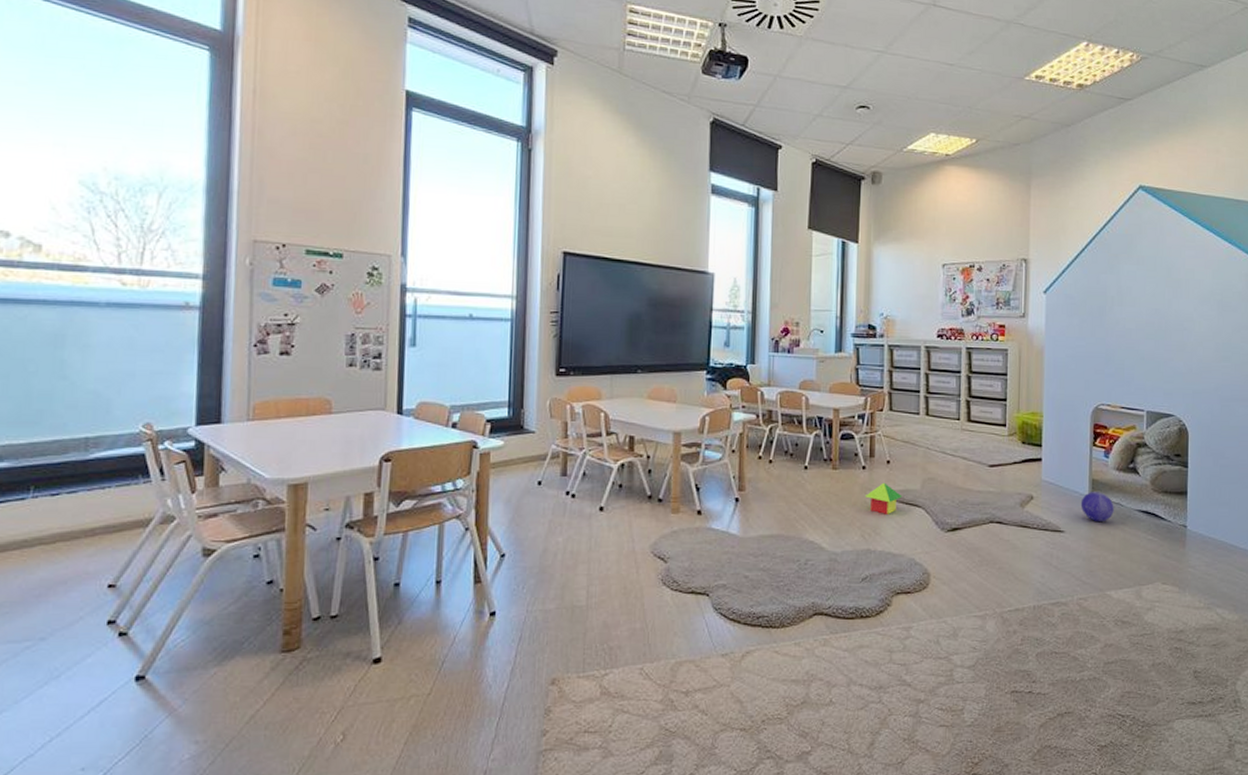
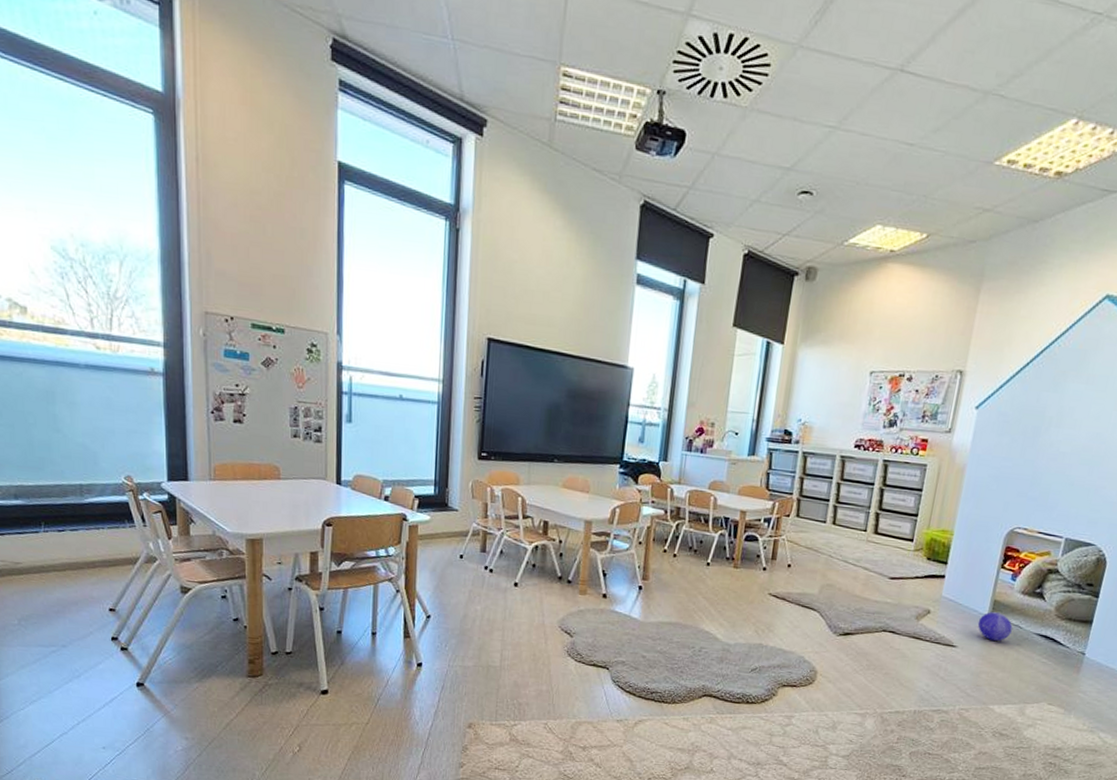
toy house: present [865,482,902,514] -> none [763,584,799,614]

